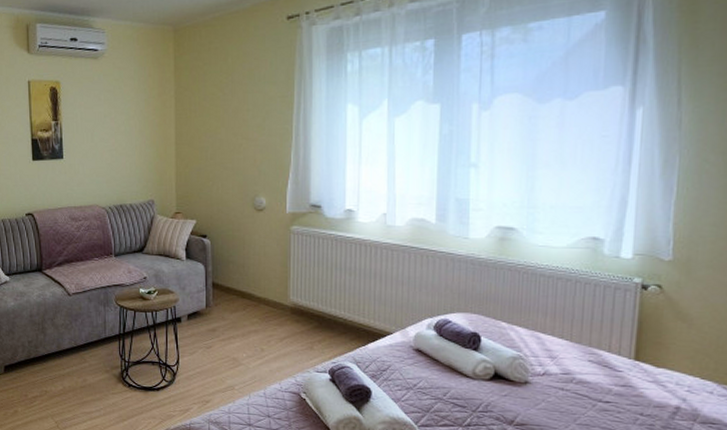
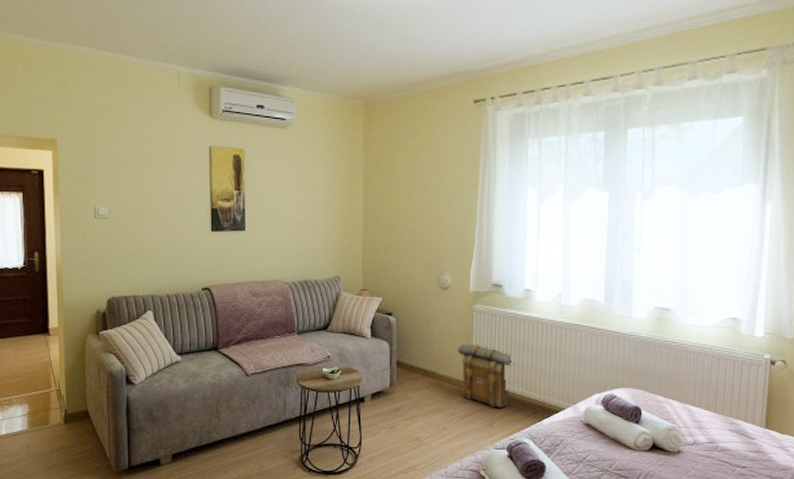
backpack: none [274,265,335,331] -> present [457,344,514,408]

